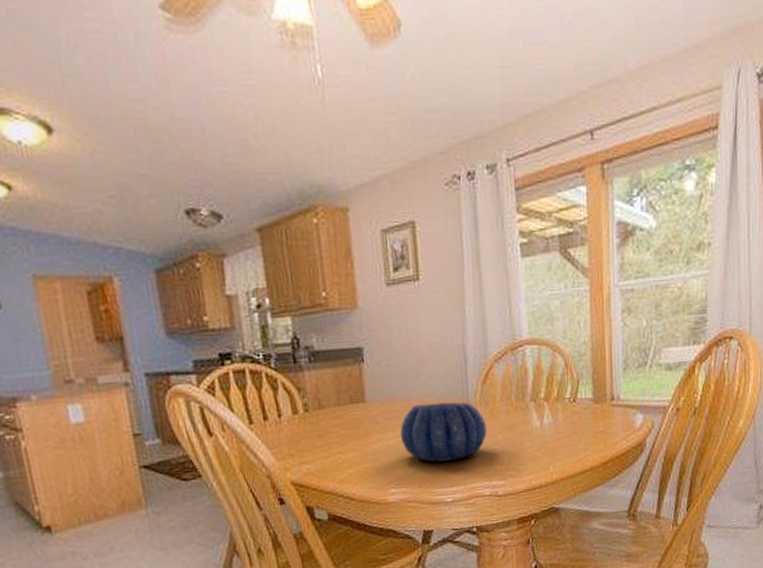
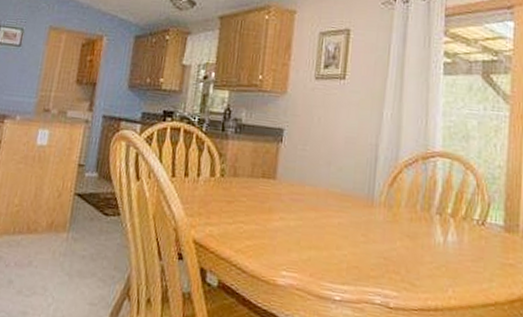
decorative bowl: present [400,402,487,463] -> none [301,192,387,258]

